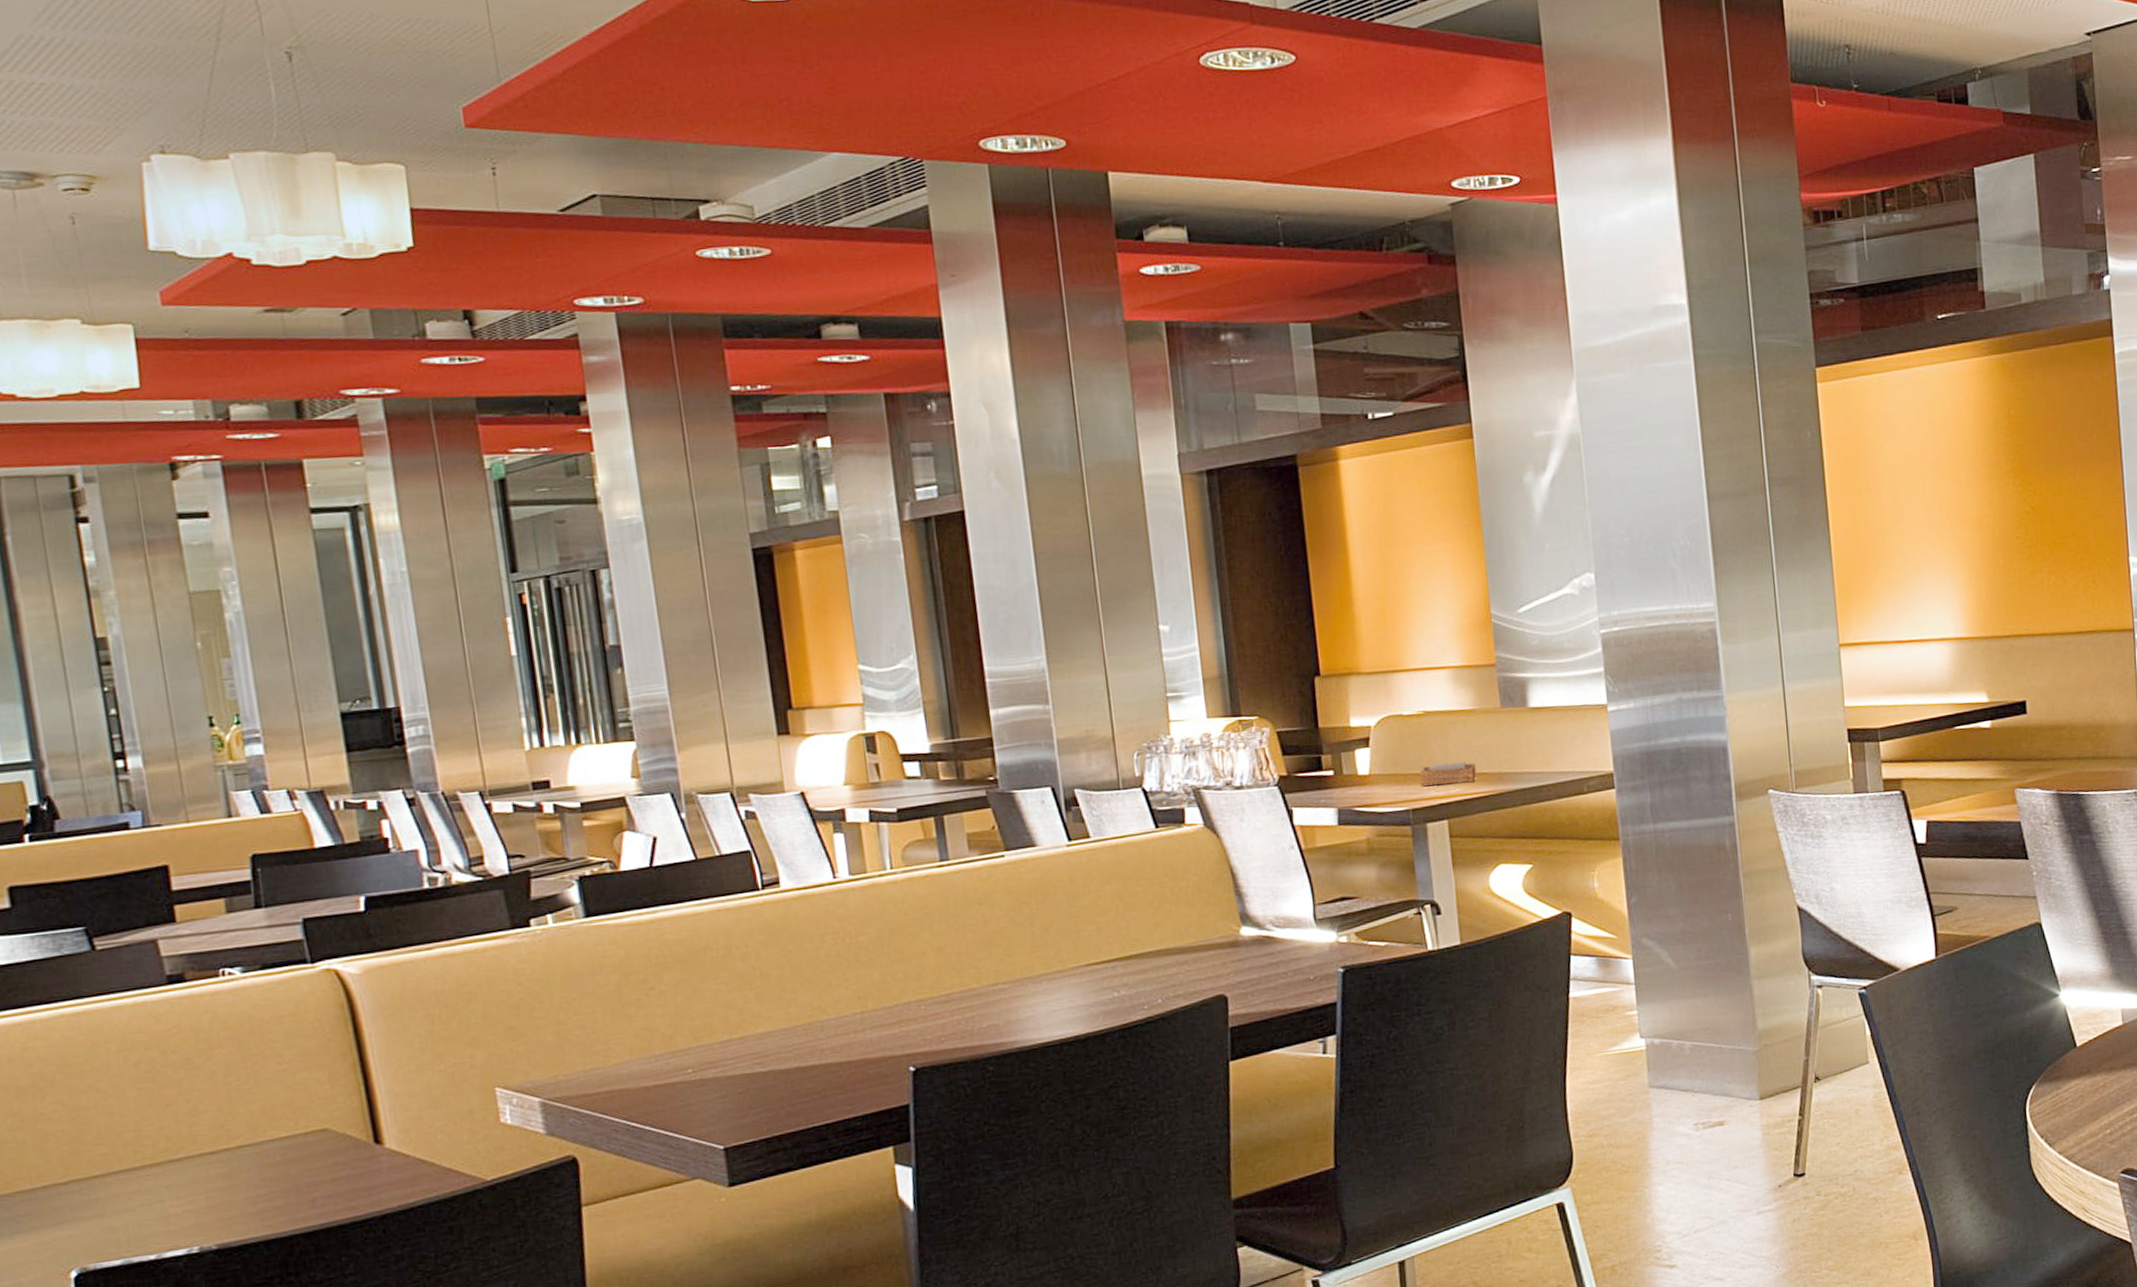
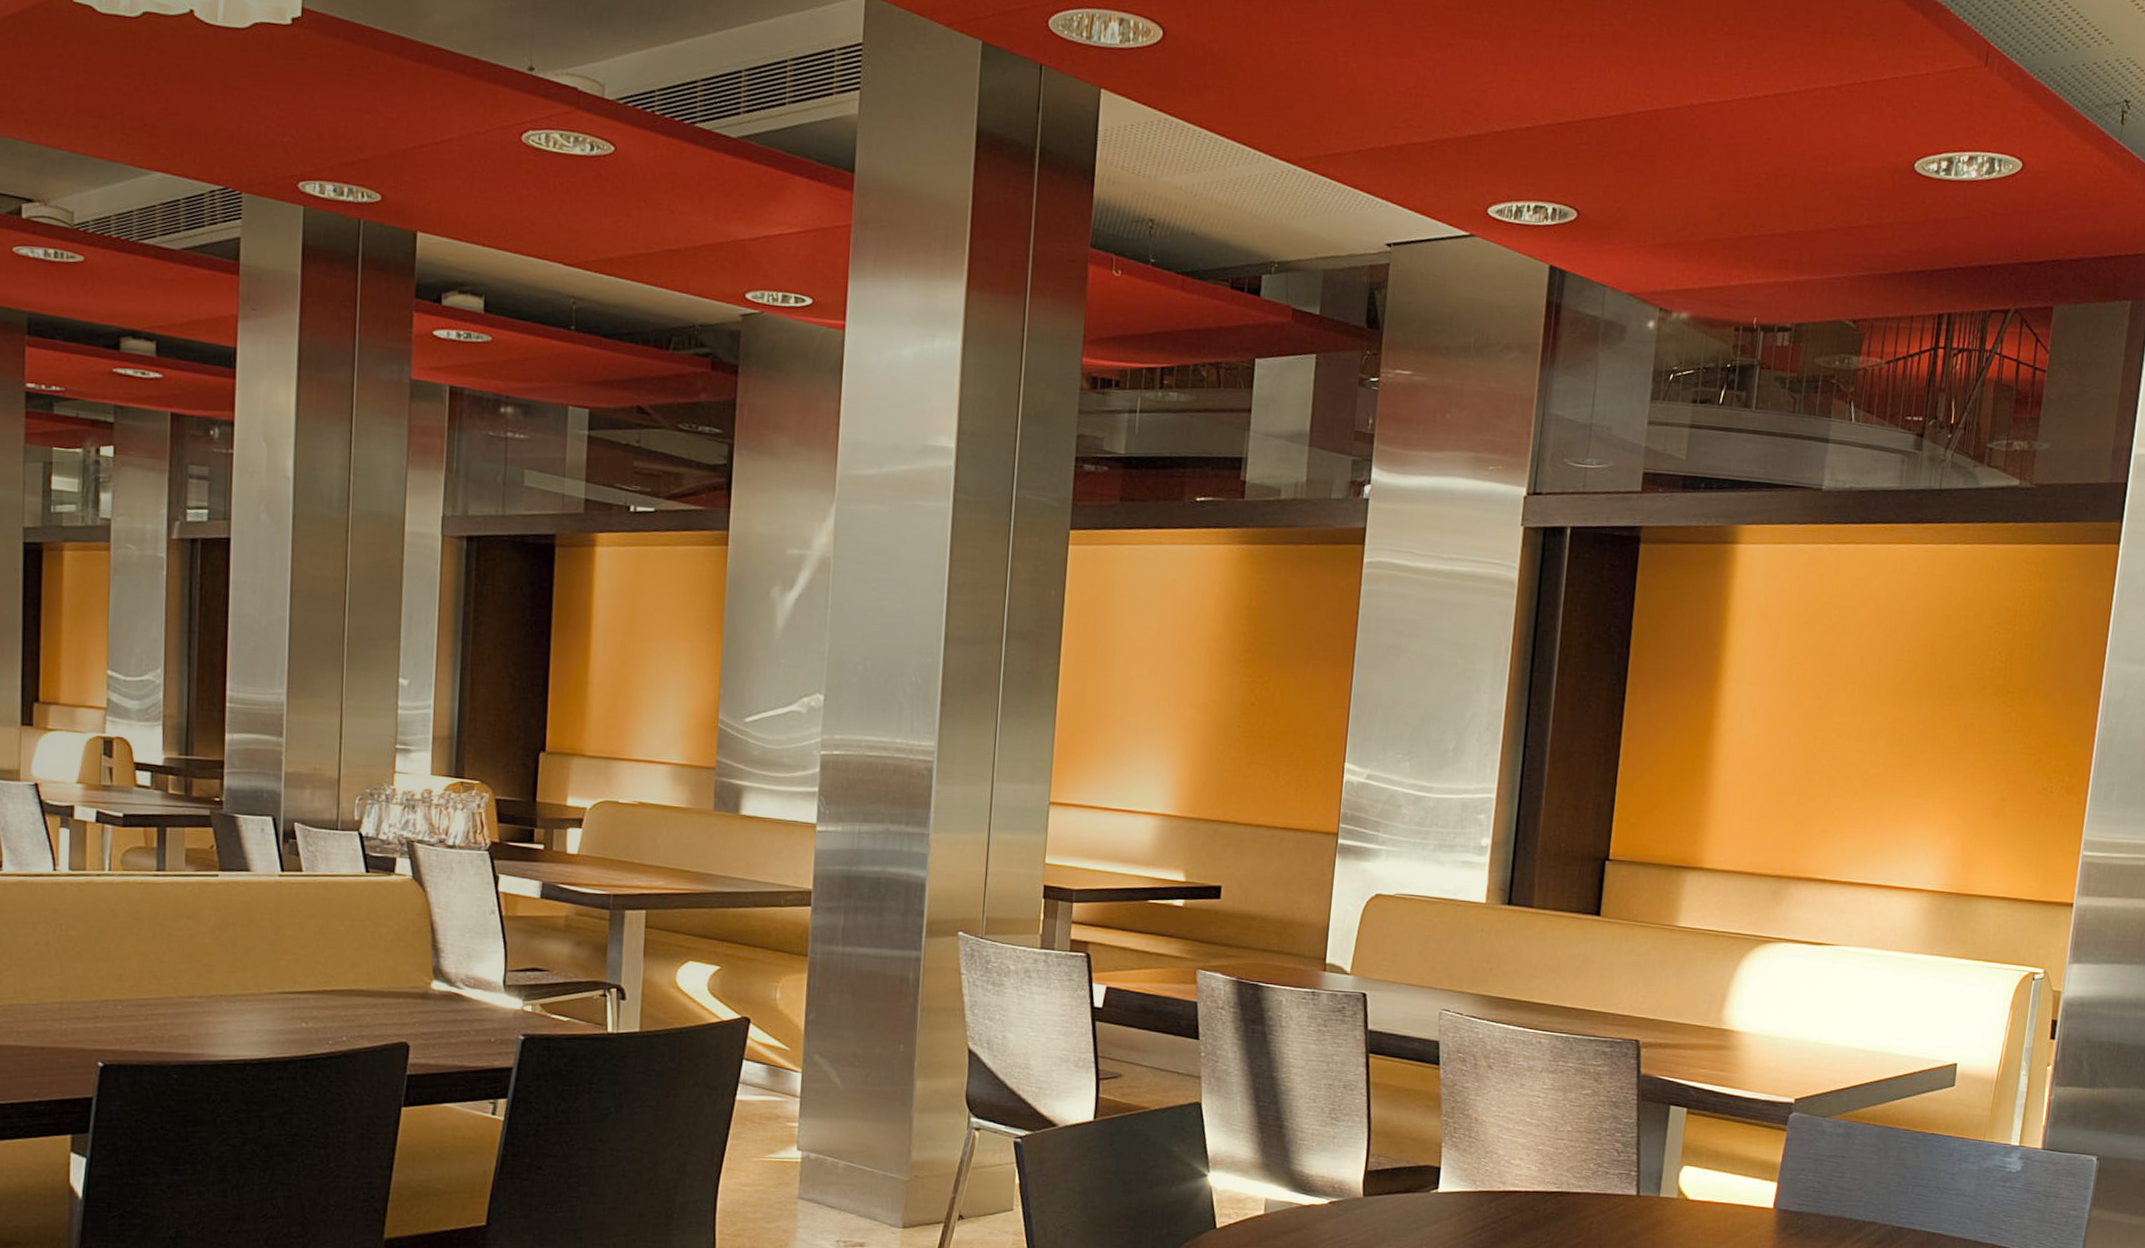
napkin holder: present [1419,761,1476,787] -> none [625,854,681,879]

